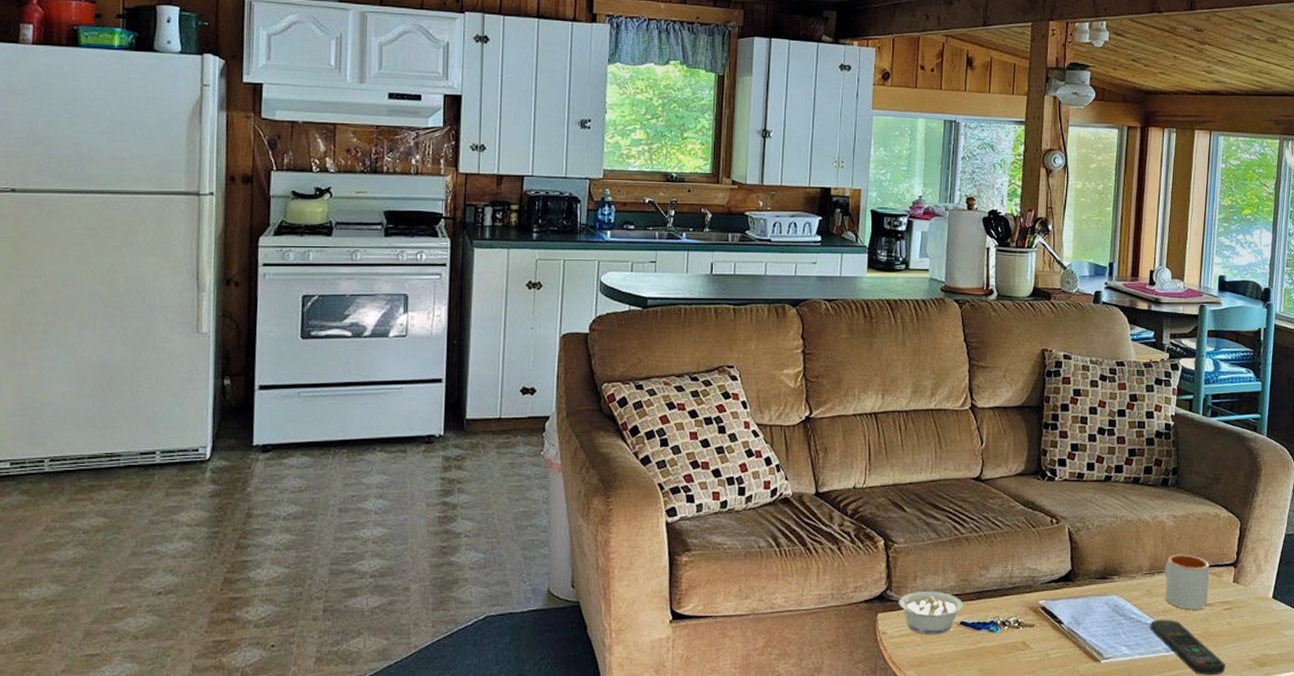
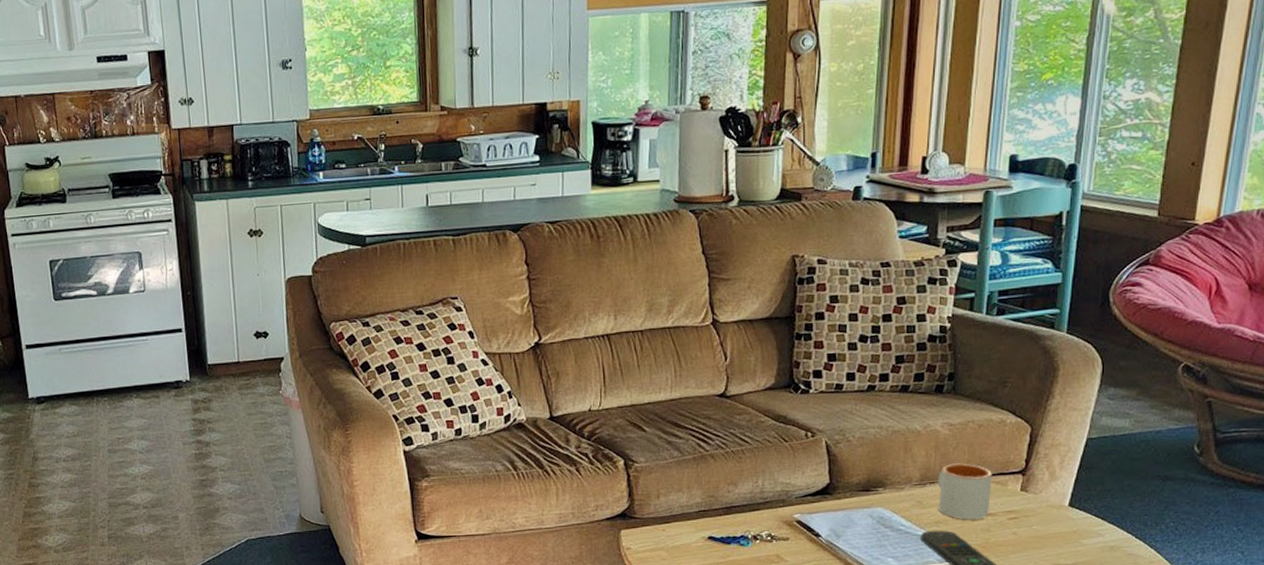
legume: present [887,590,963,634] -> none [629,508,710,549]

